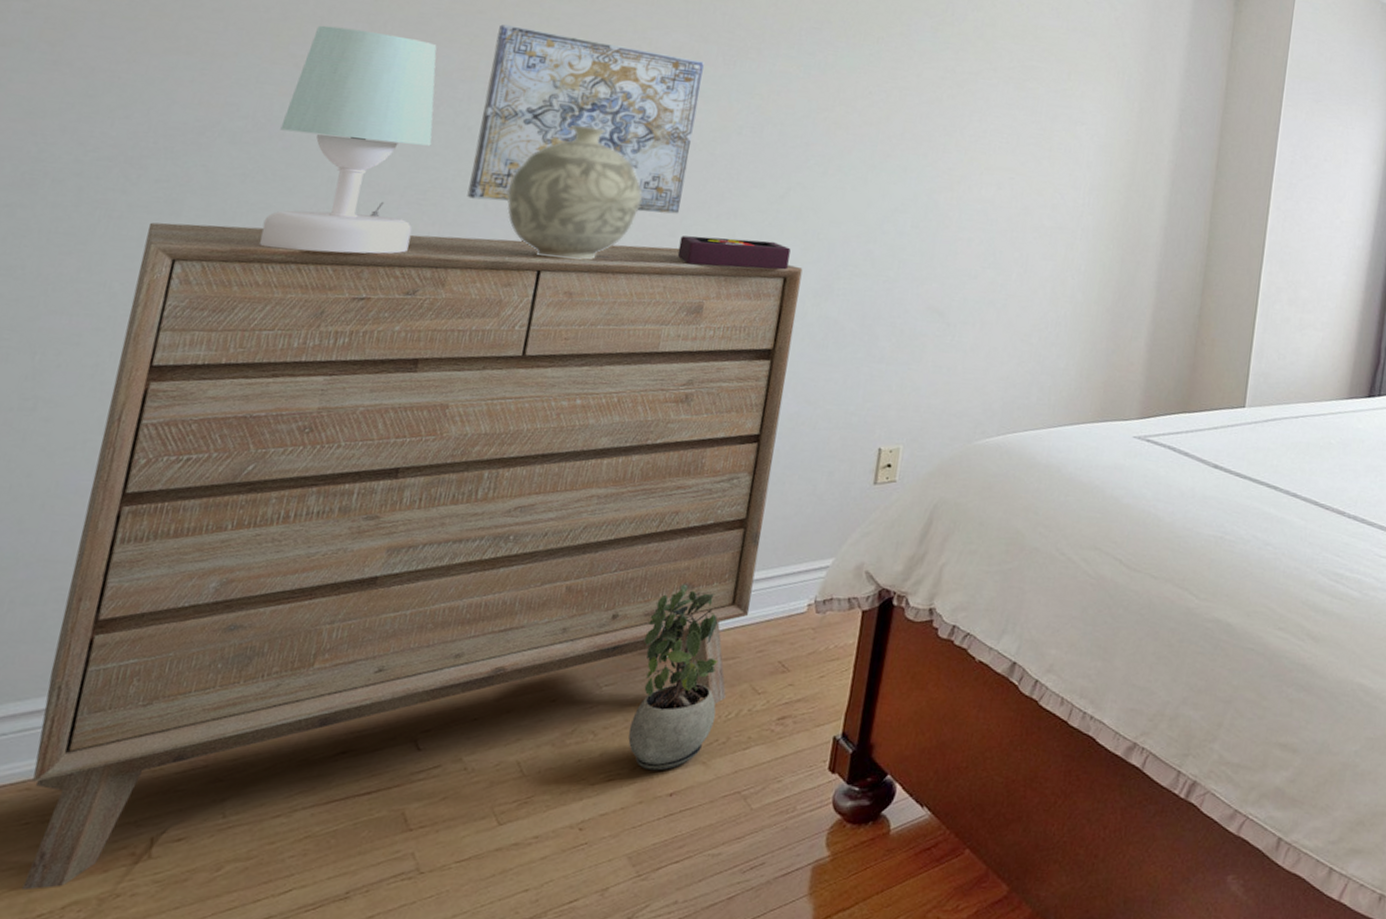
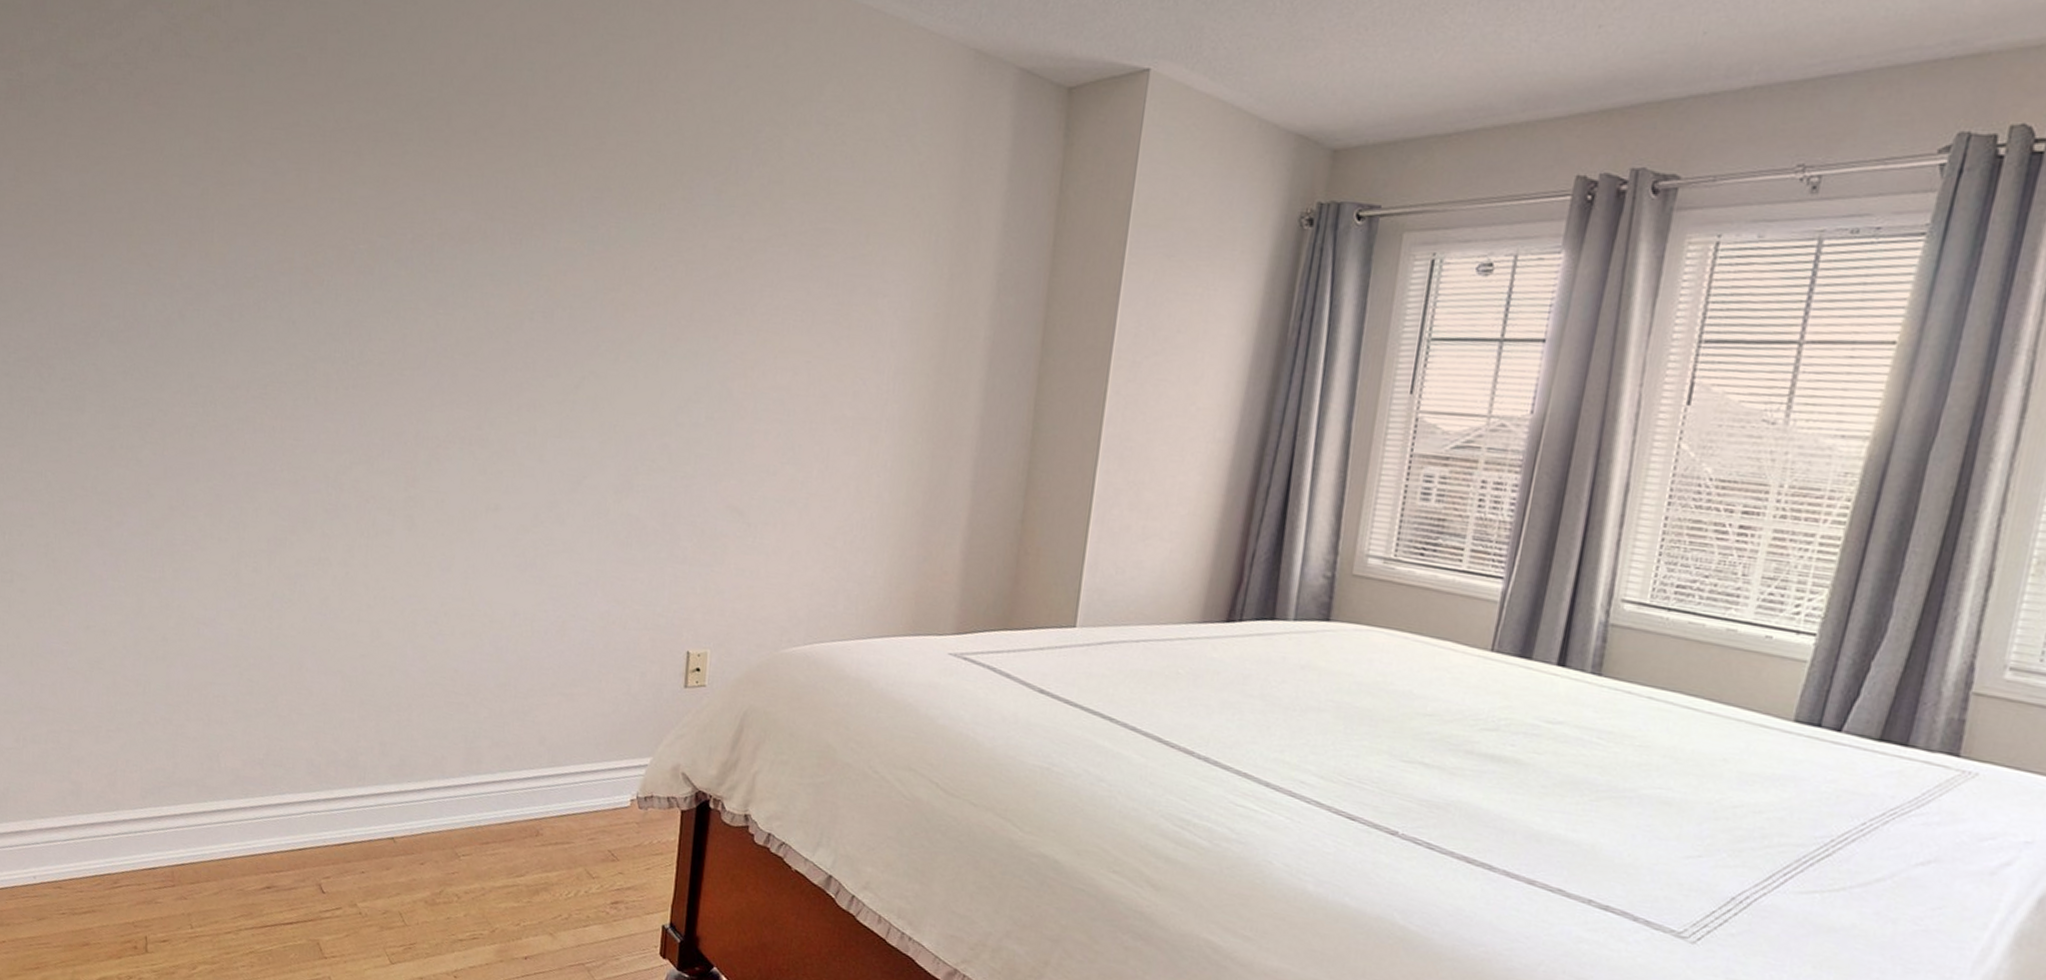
dresser: present [22,222,803,891] -> none [58,418,602,965]
table lamp: present [259,25,437,254] -> none [145,223,265,447]
wall art: present [467,24,704,214] -> none [300,212,492,406]
decorative vase: present [507,125,642,260] -> none [332,315,448,453]
potted plant: present [628,584,718,771] -> none [485,770,558,936]
jewelry box: present [677,236,791,270] -> none [485,428,589,465]

